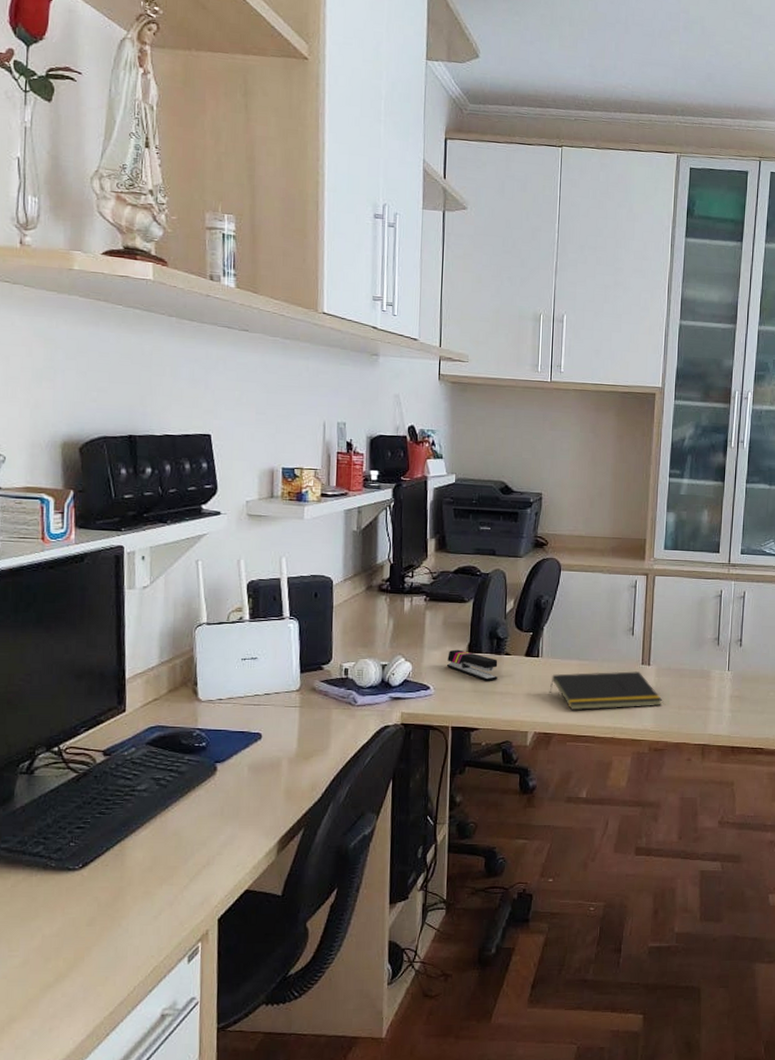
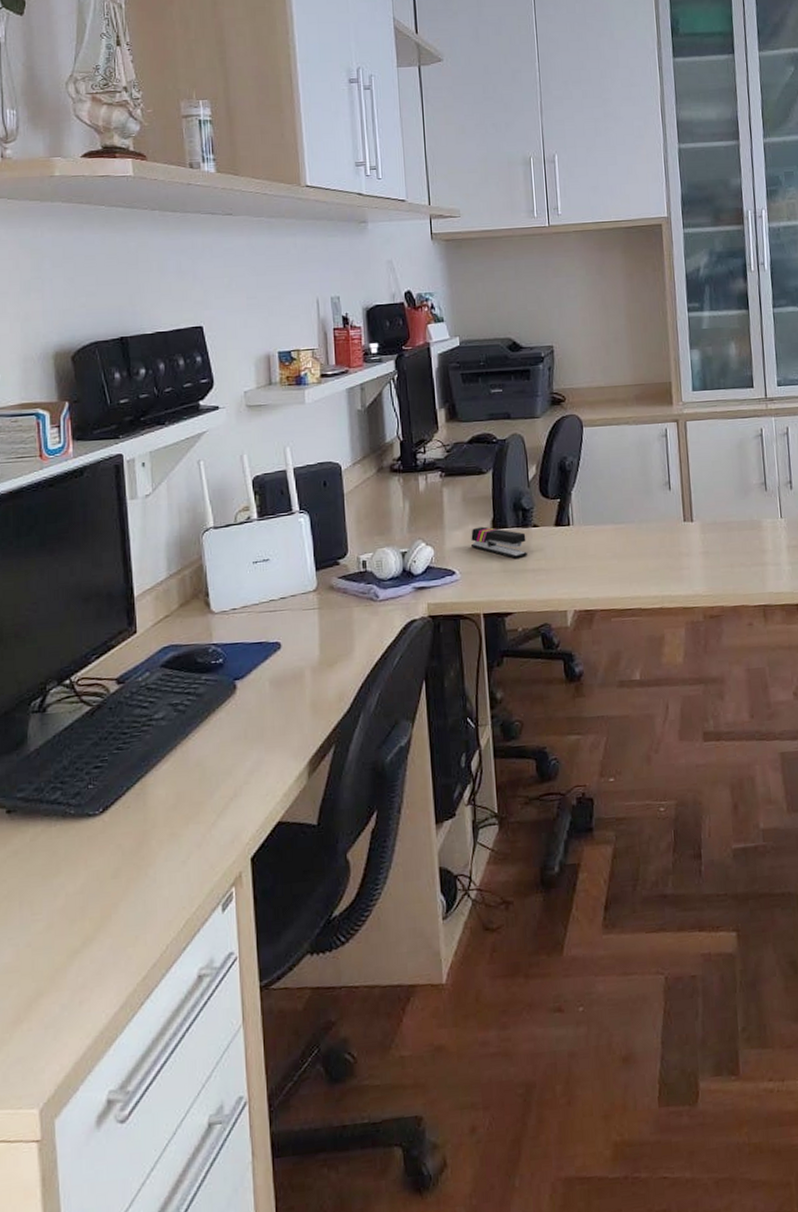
notepad: present [549,671,663,711] -> none [585,530,712,582]

